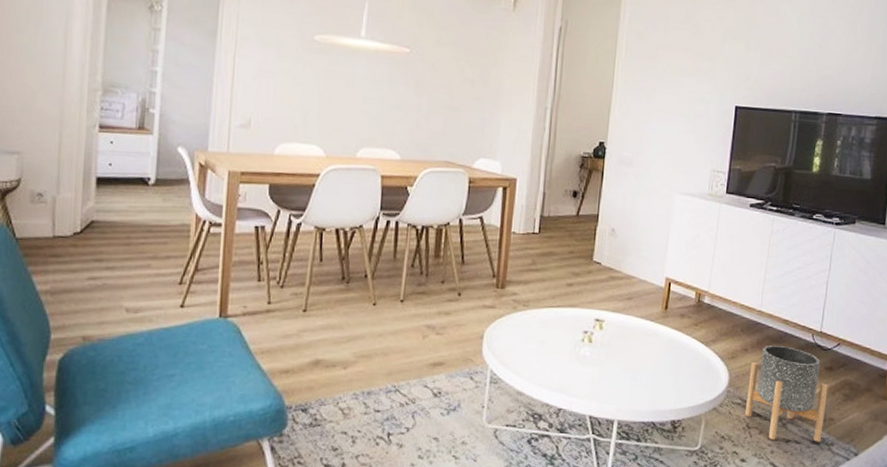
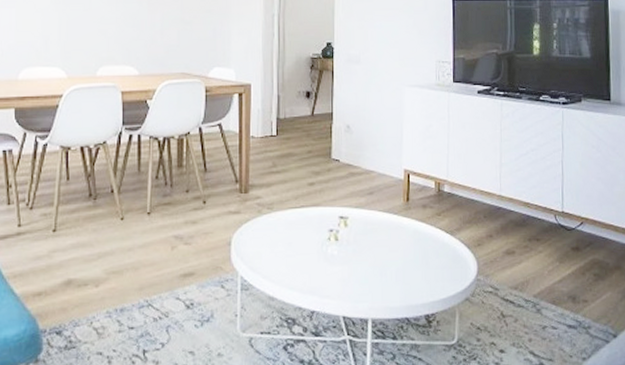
planter: present [745,344,828,442] -> none [497,228,578,327]

